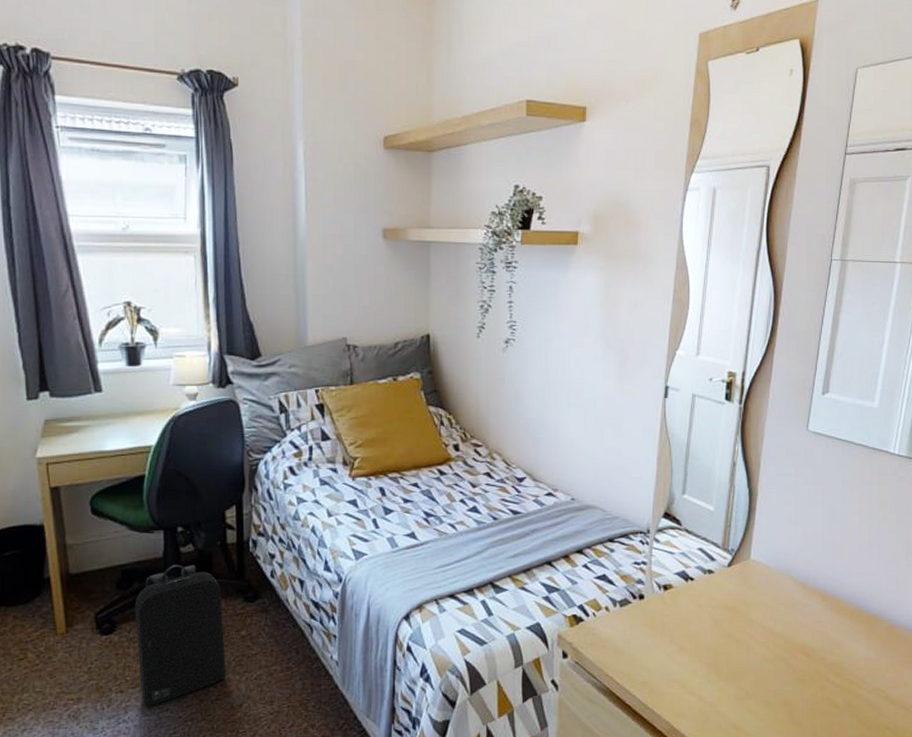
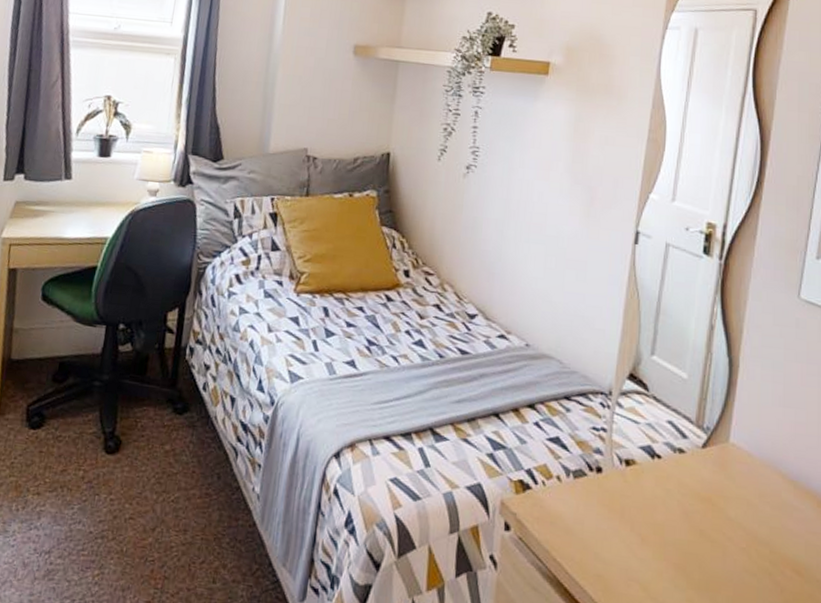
backpack: present [134,564,226,706] -> none [56,362,153,515]

